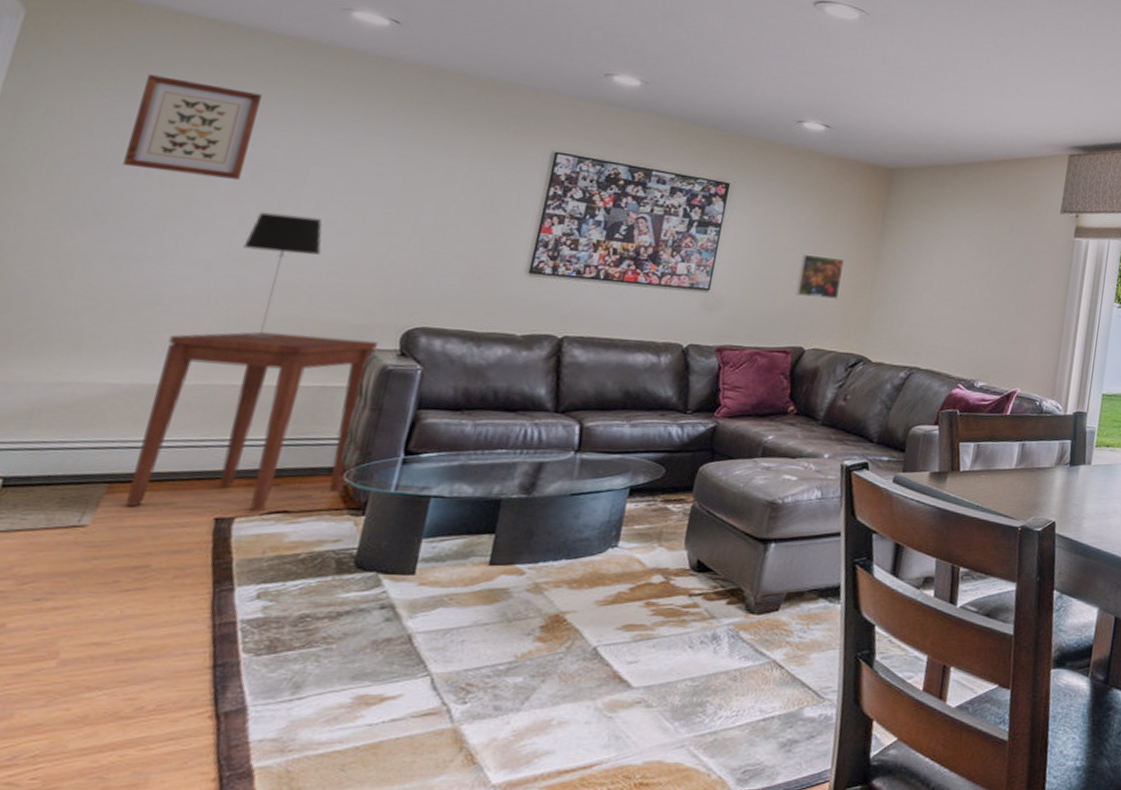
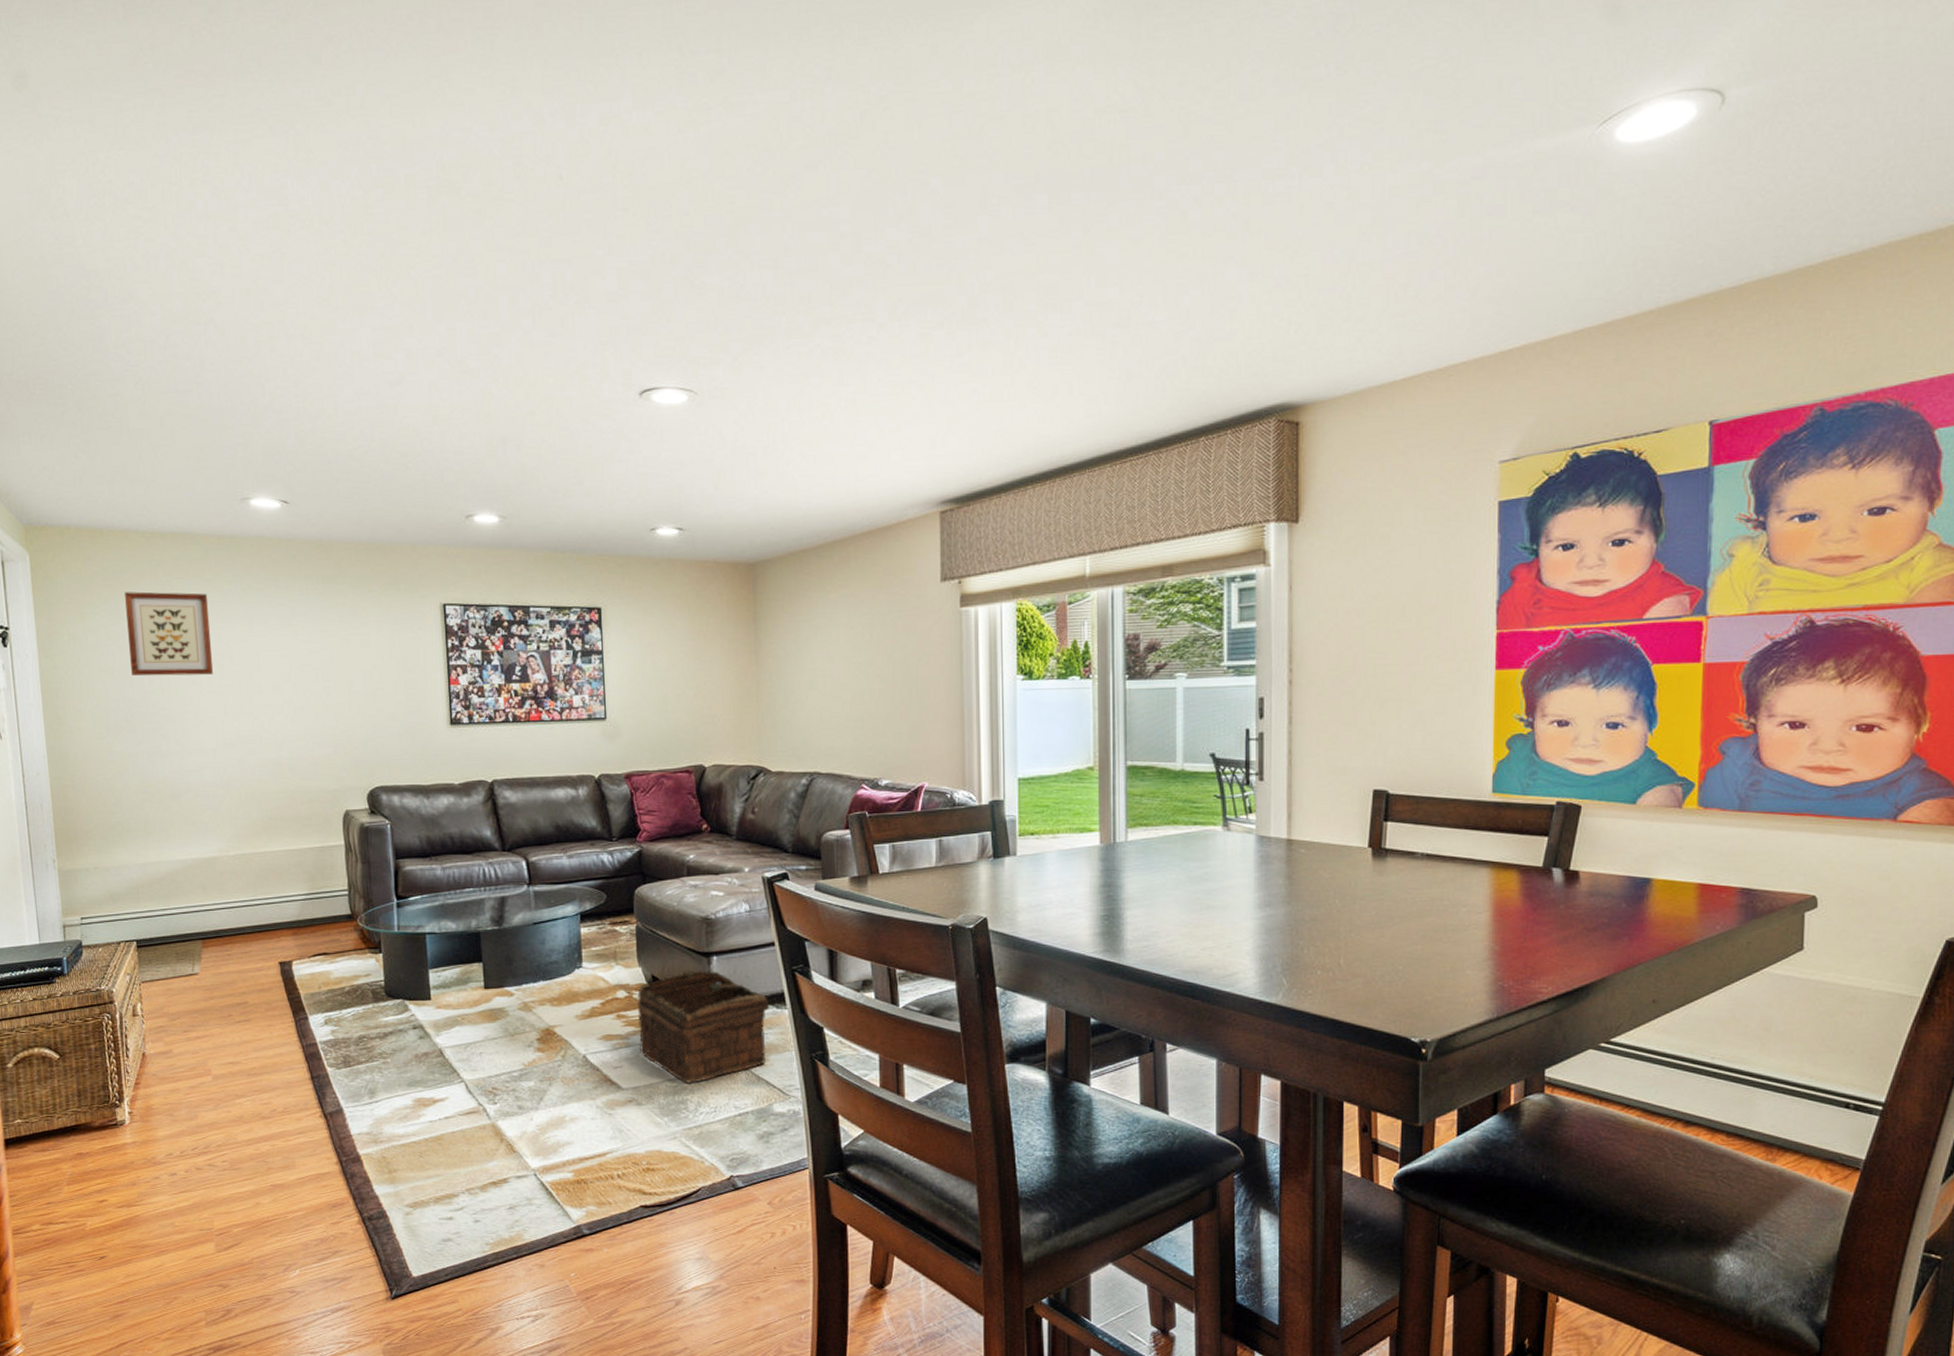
side table: present [125,331,378,513] -> none [205,803,360,958]
table lamp: present [243,212,323,338] -> none [232,699,289,810]
basket: none [663,557,822,683] -> present [637,971,770,1083]
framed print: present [794,253,844,300] -> none [683,668,726,713]

